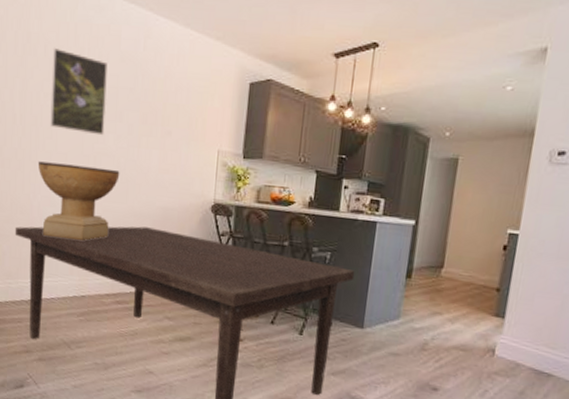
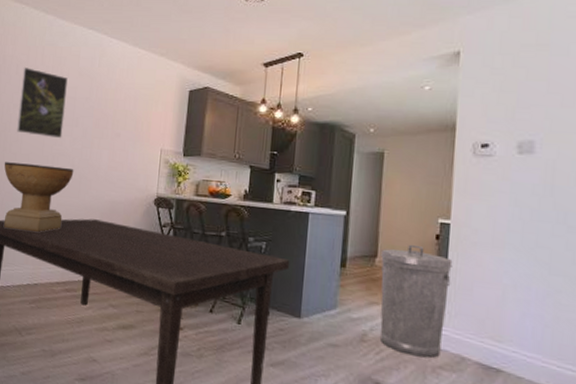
trash can: none [441,255,517,365] -> present [380,244,453,359]

